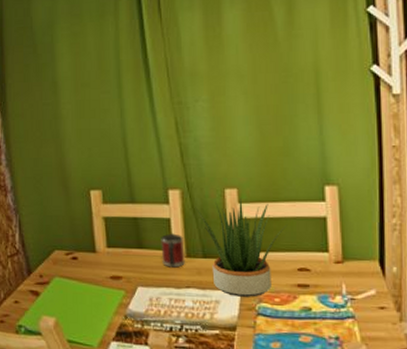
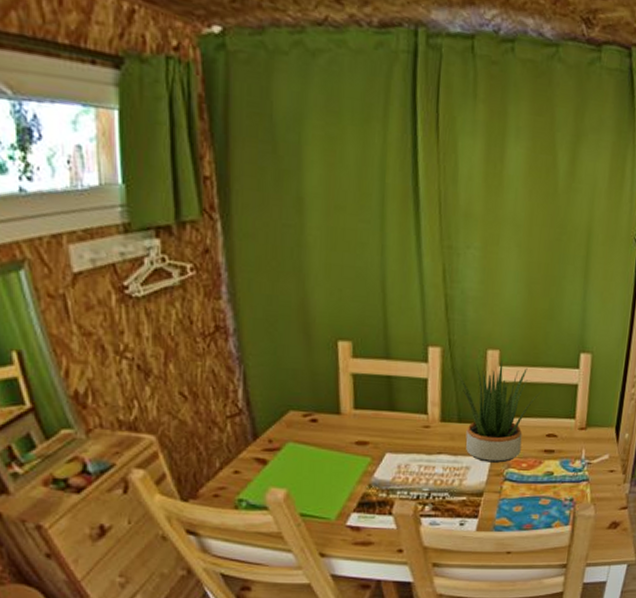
mug: present [161,233,185,268] -> none [414,395,441,433]

